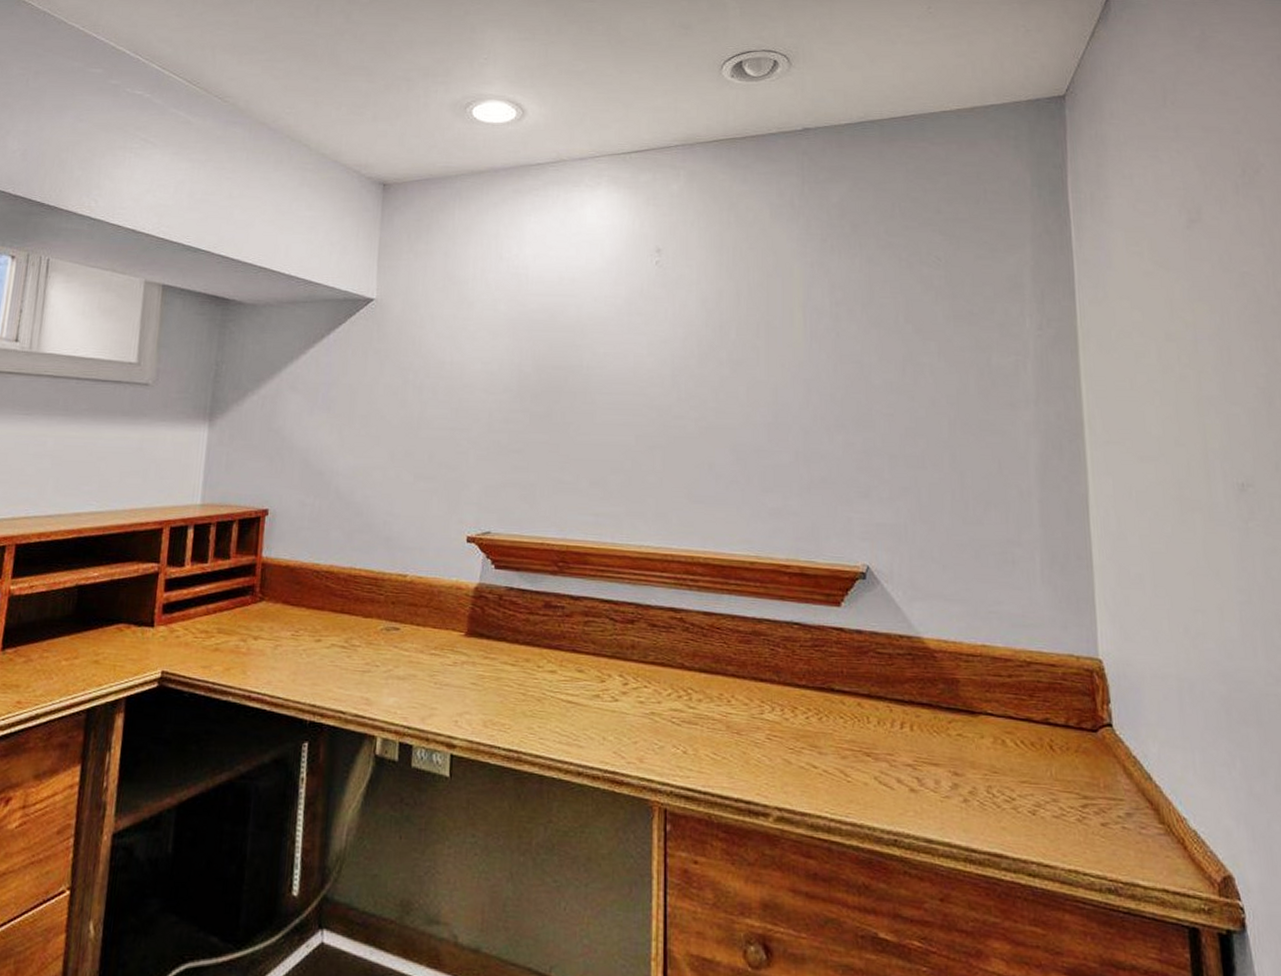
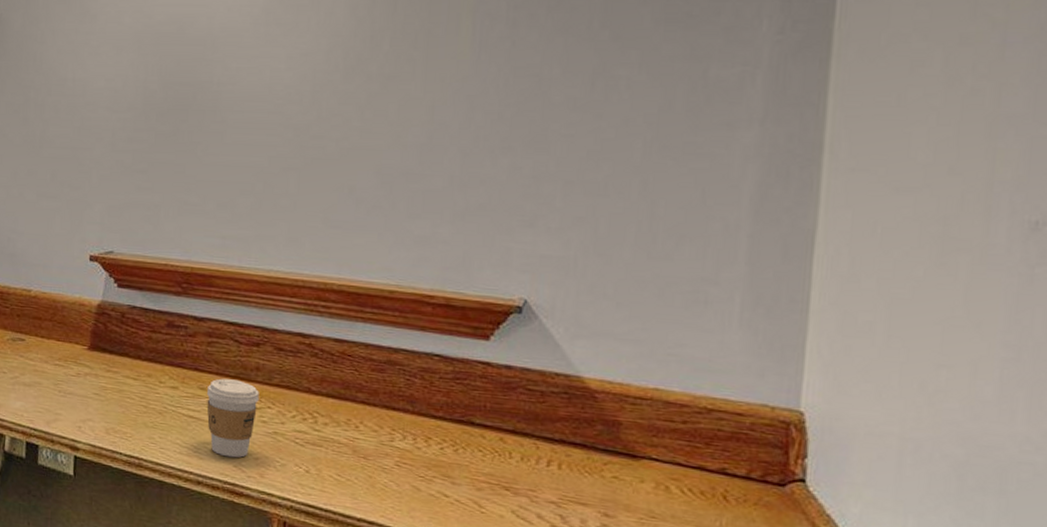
coffee cup: none [585,659,636,744] -> present [206,378,259,458]

